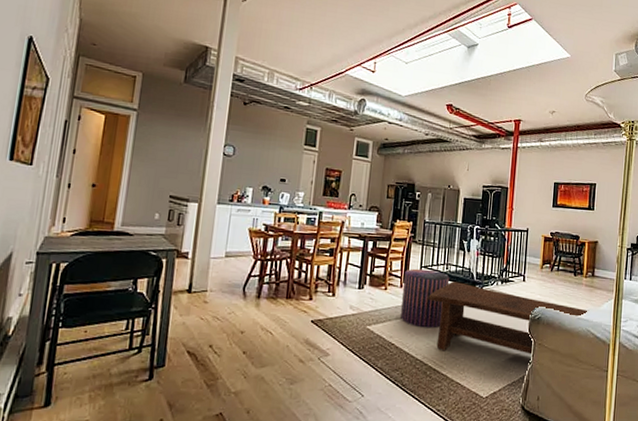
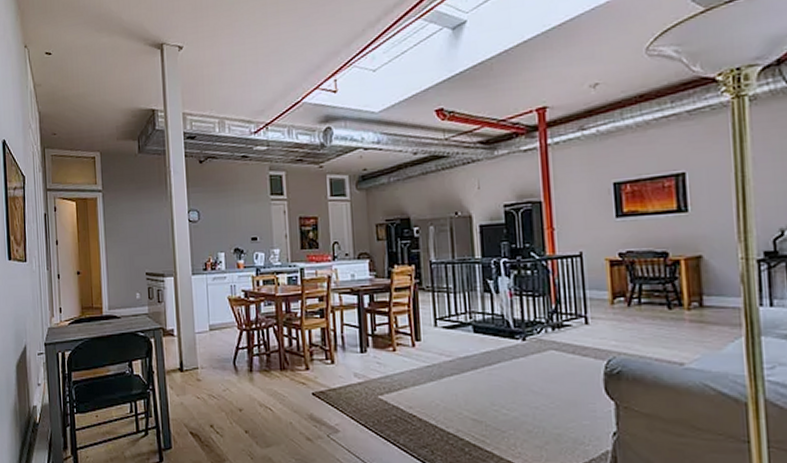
stool: present [401,268,450,329] -> none [415,321,477,394]
coffee table: present [428,281,589,356] -> none [451,333,703,424]

